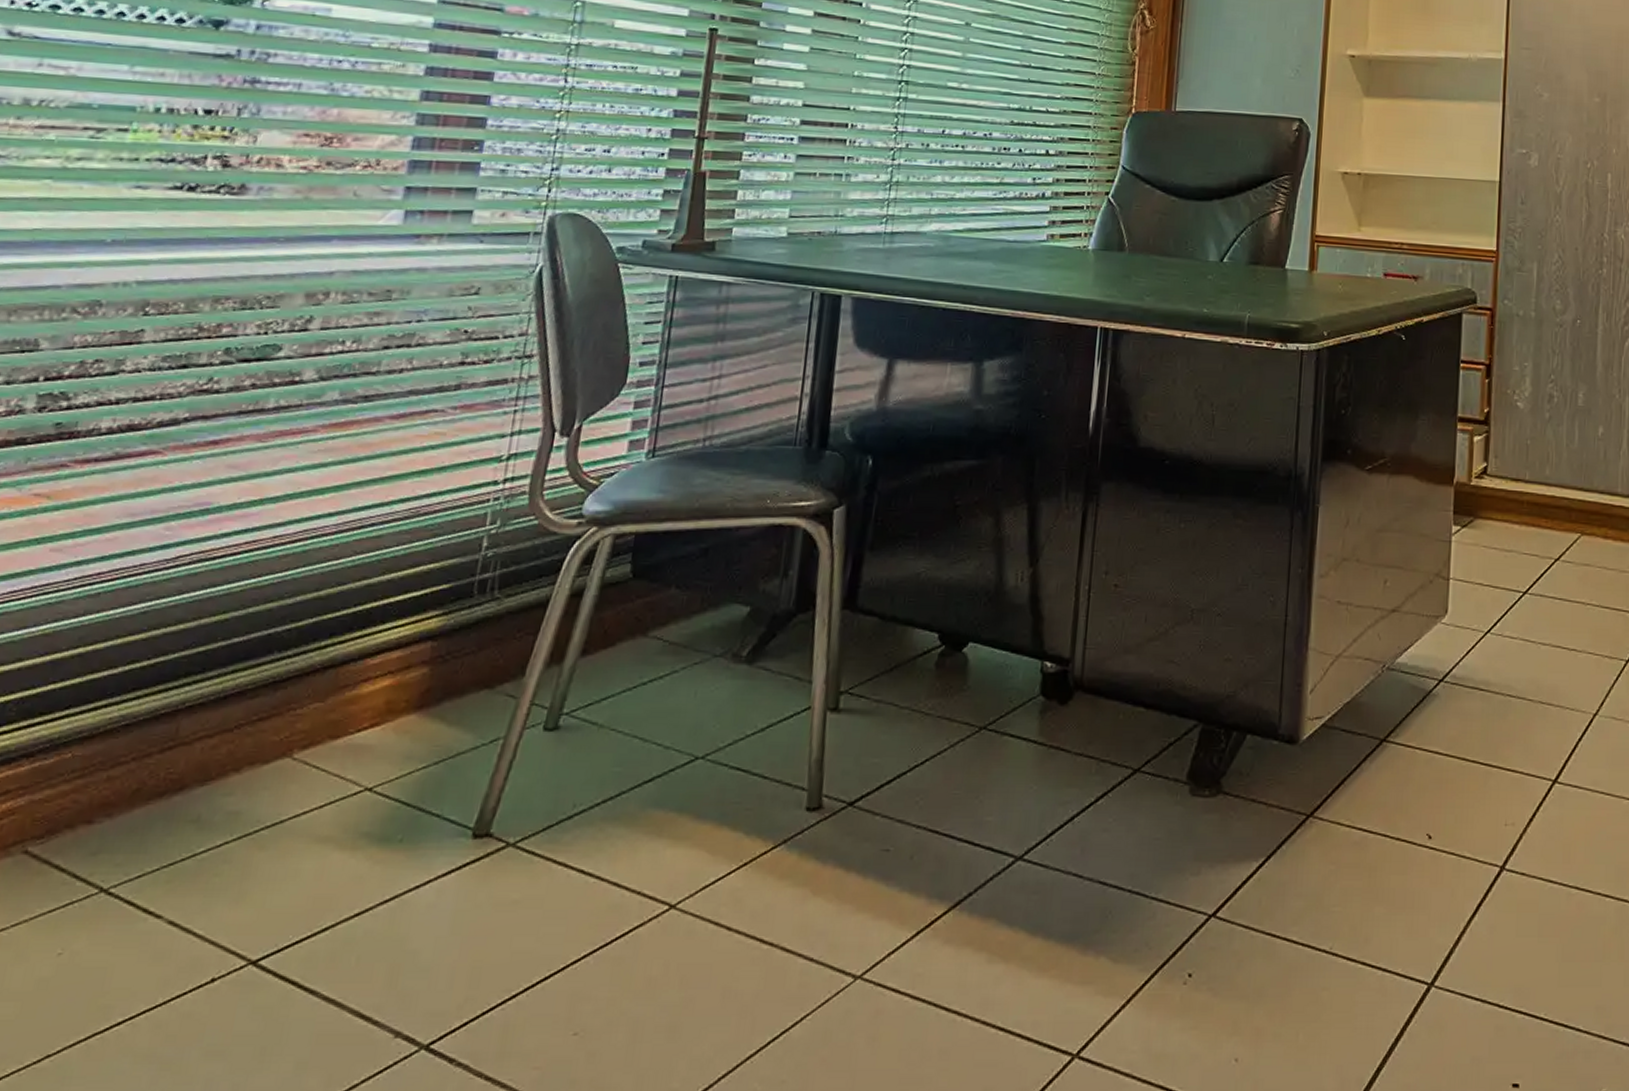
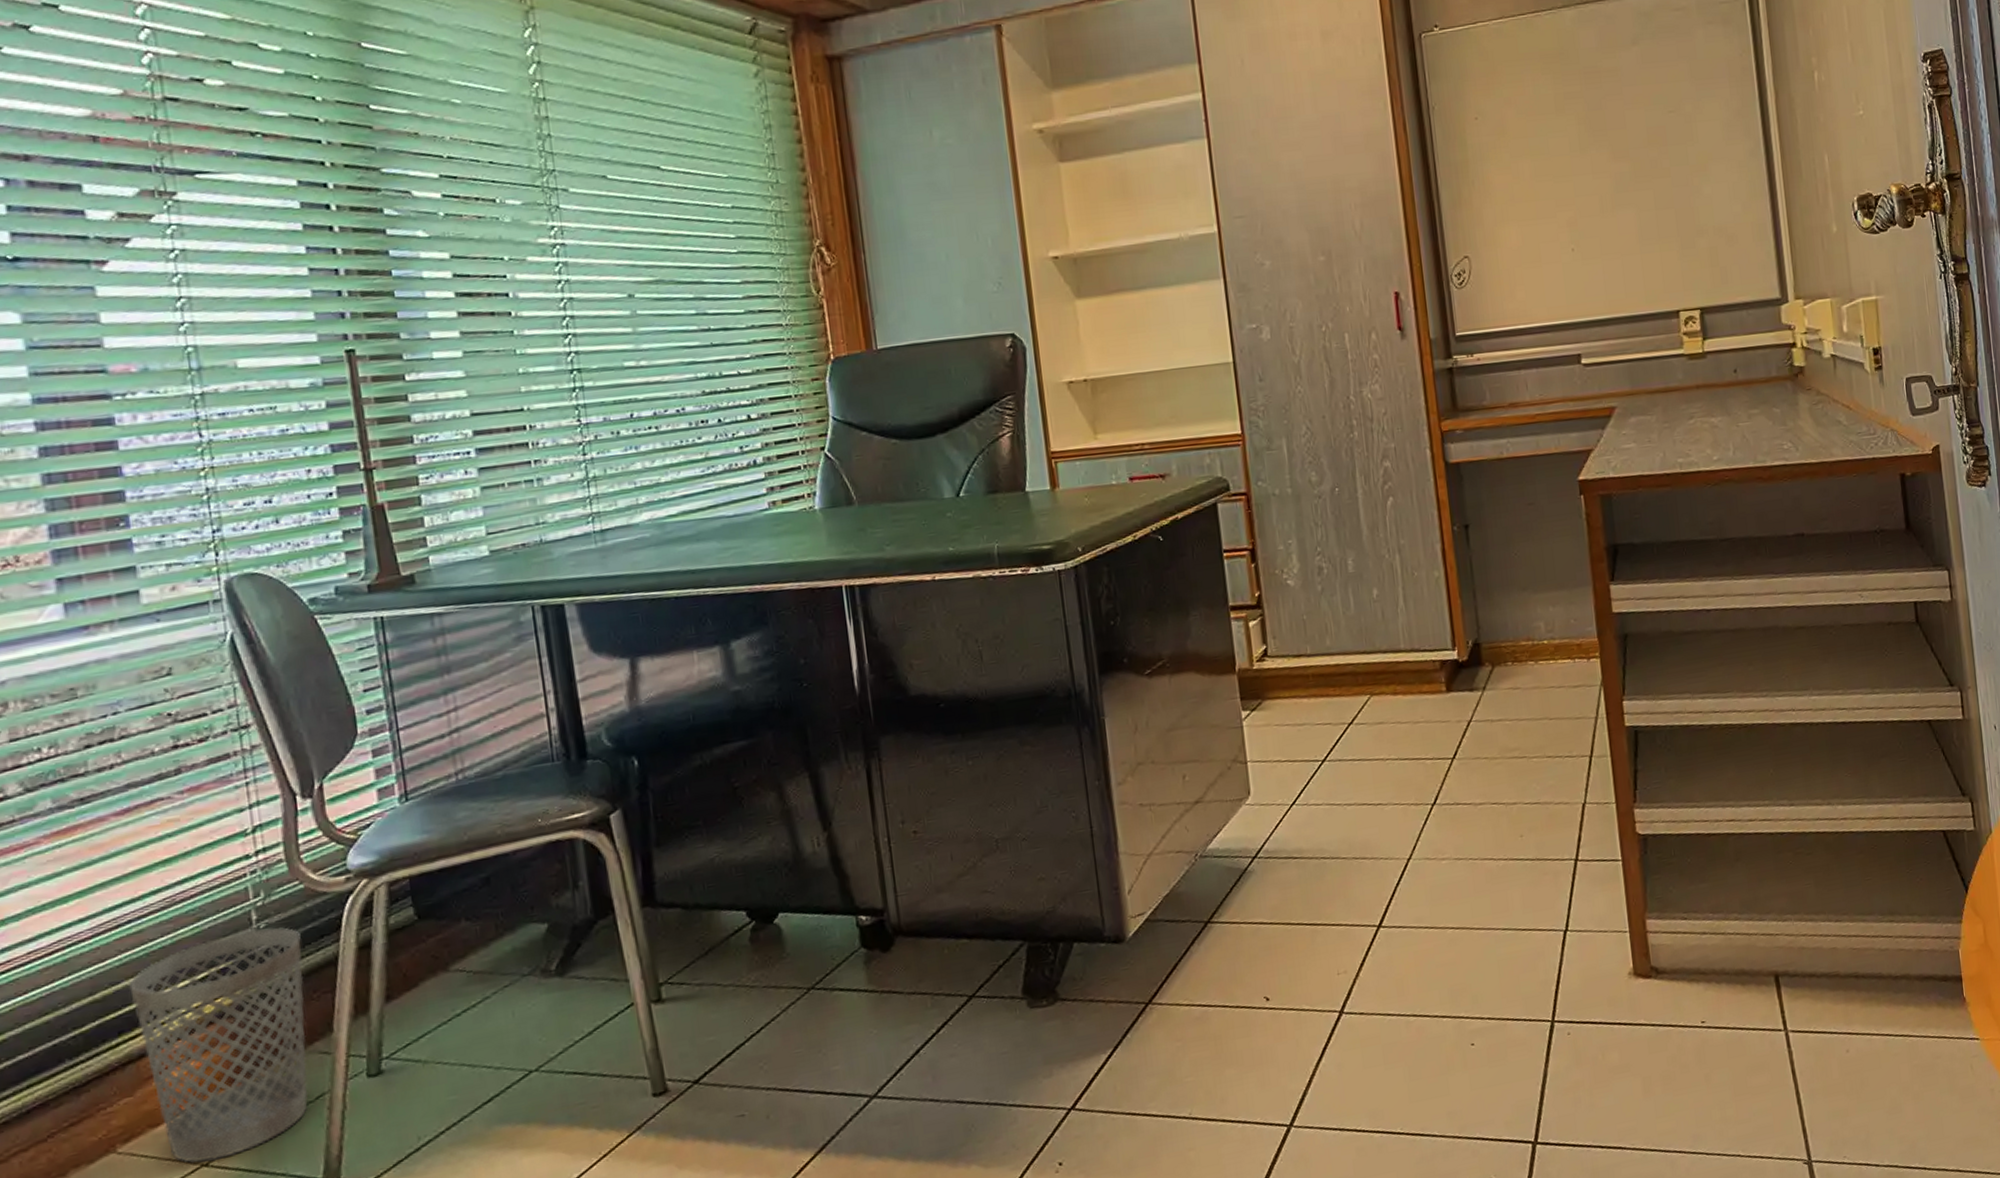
wastebasket: none [341,555,522,787] -> present [129,927,309,1163]

